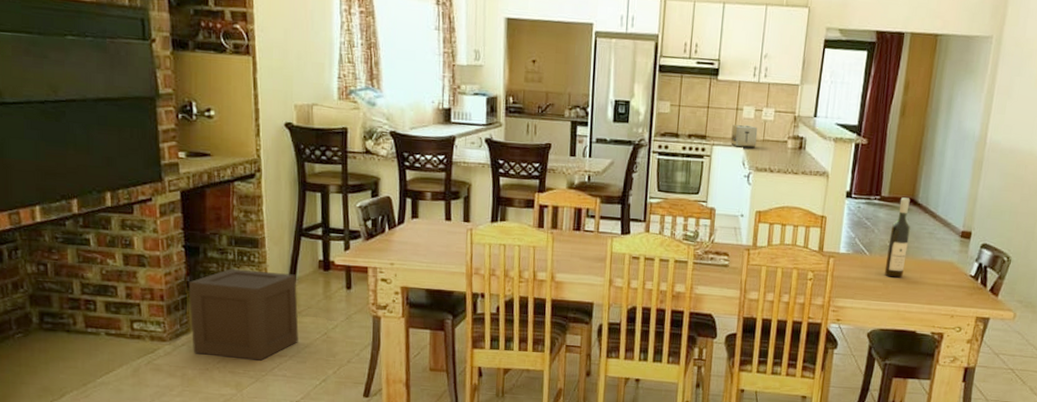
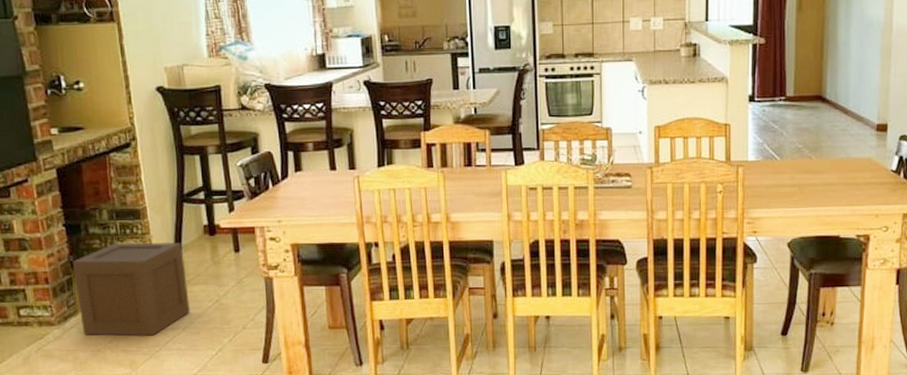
toaster: present [731,124,758,149] -> none [620,37,648,63]
bottle: present [884,197,911,278] -> none [798,95,822,181]

